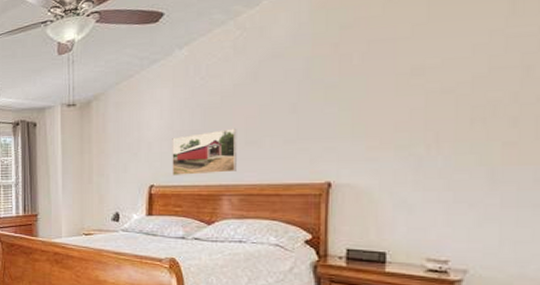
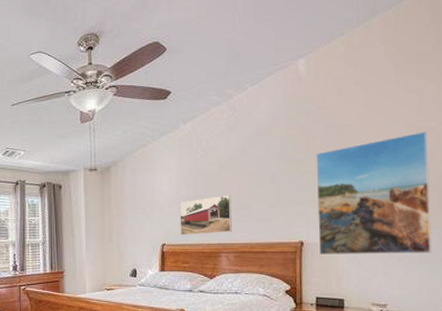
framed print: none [352,40,522,198] -> present [316,132,431,254]

